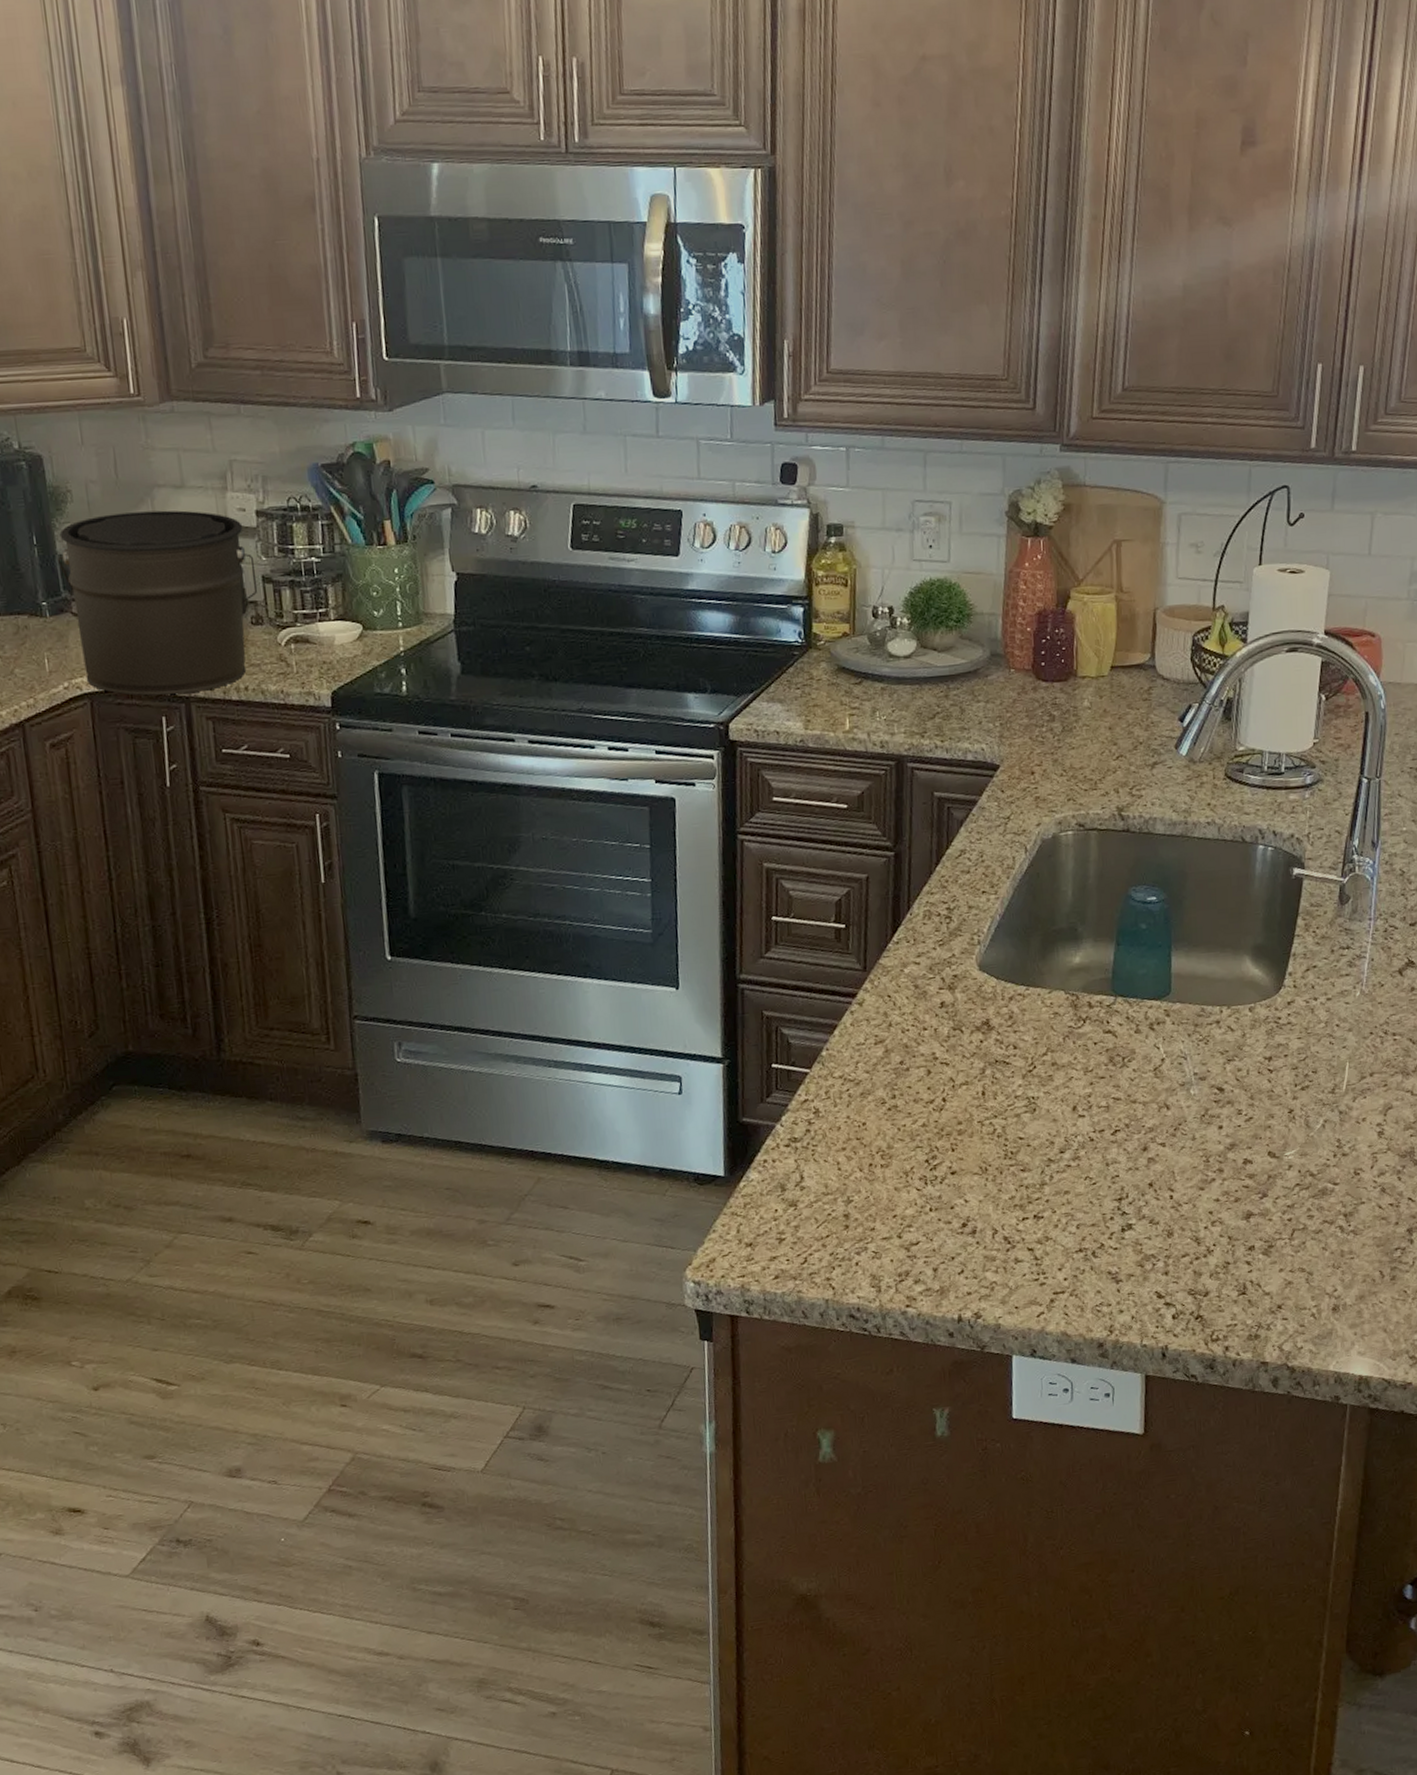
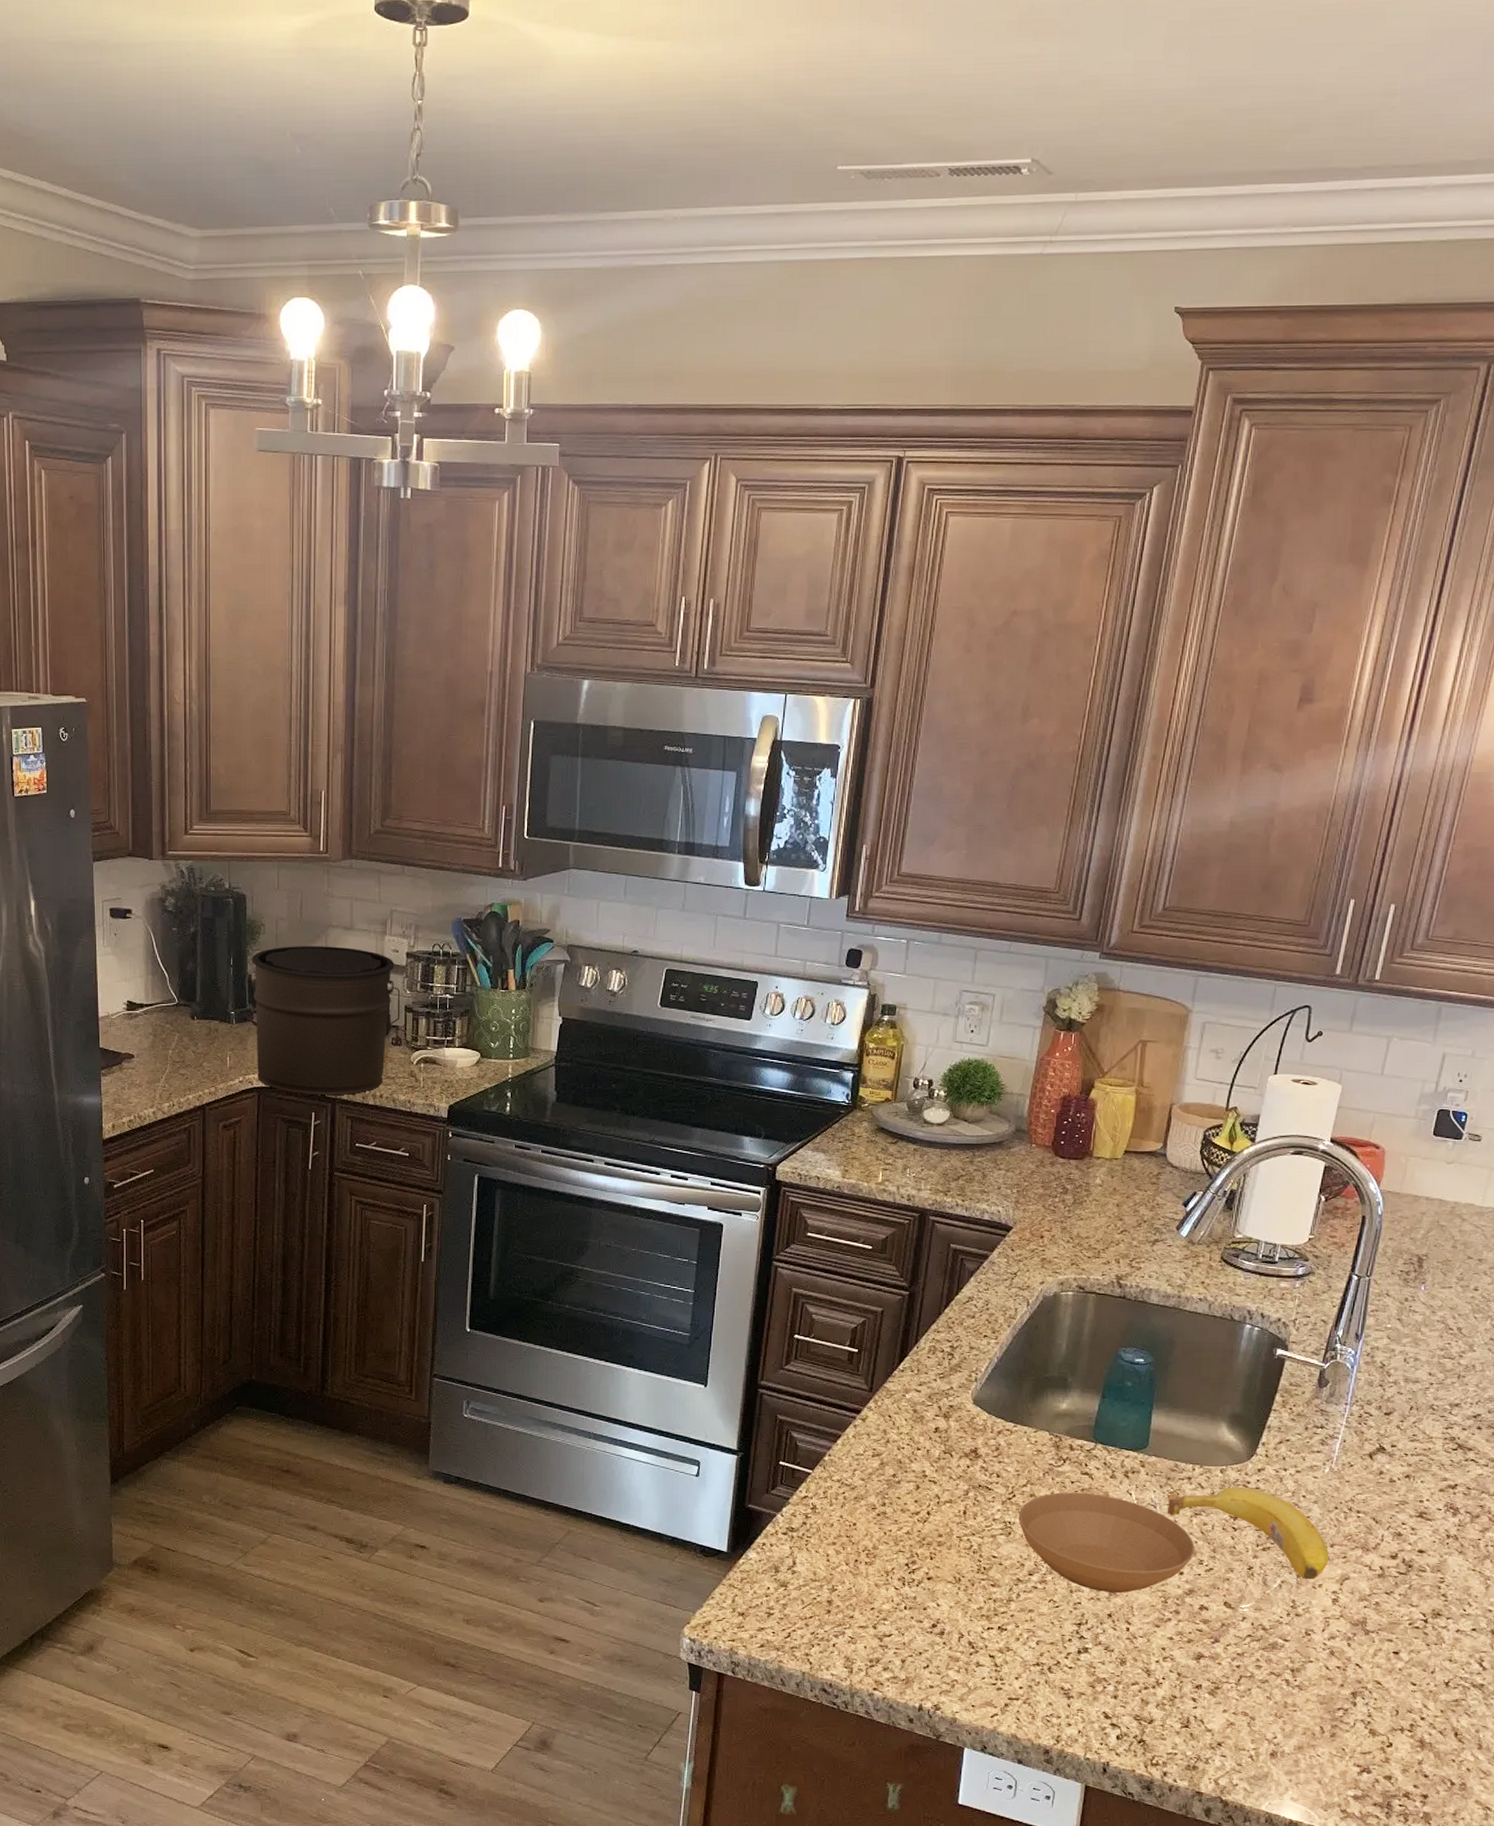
bowl: none [1041,1052,1232,1160] -> present [1018,1492,1195,1593]
fruit: none [1197,1023,1370,1116] -> present [1167,1486,1330,1580]

